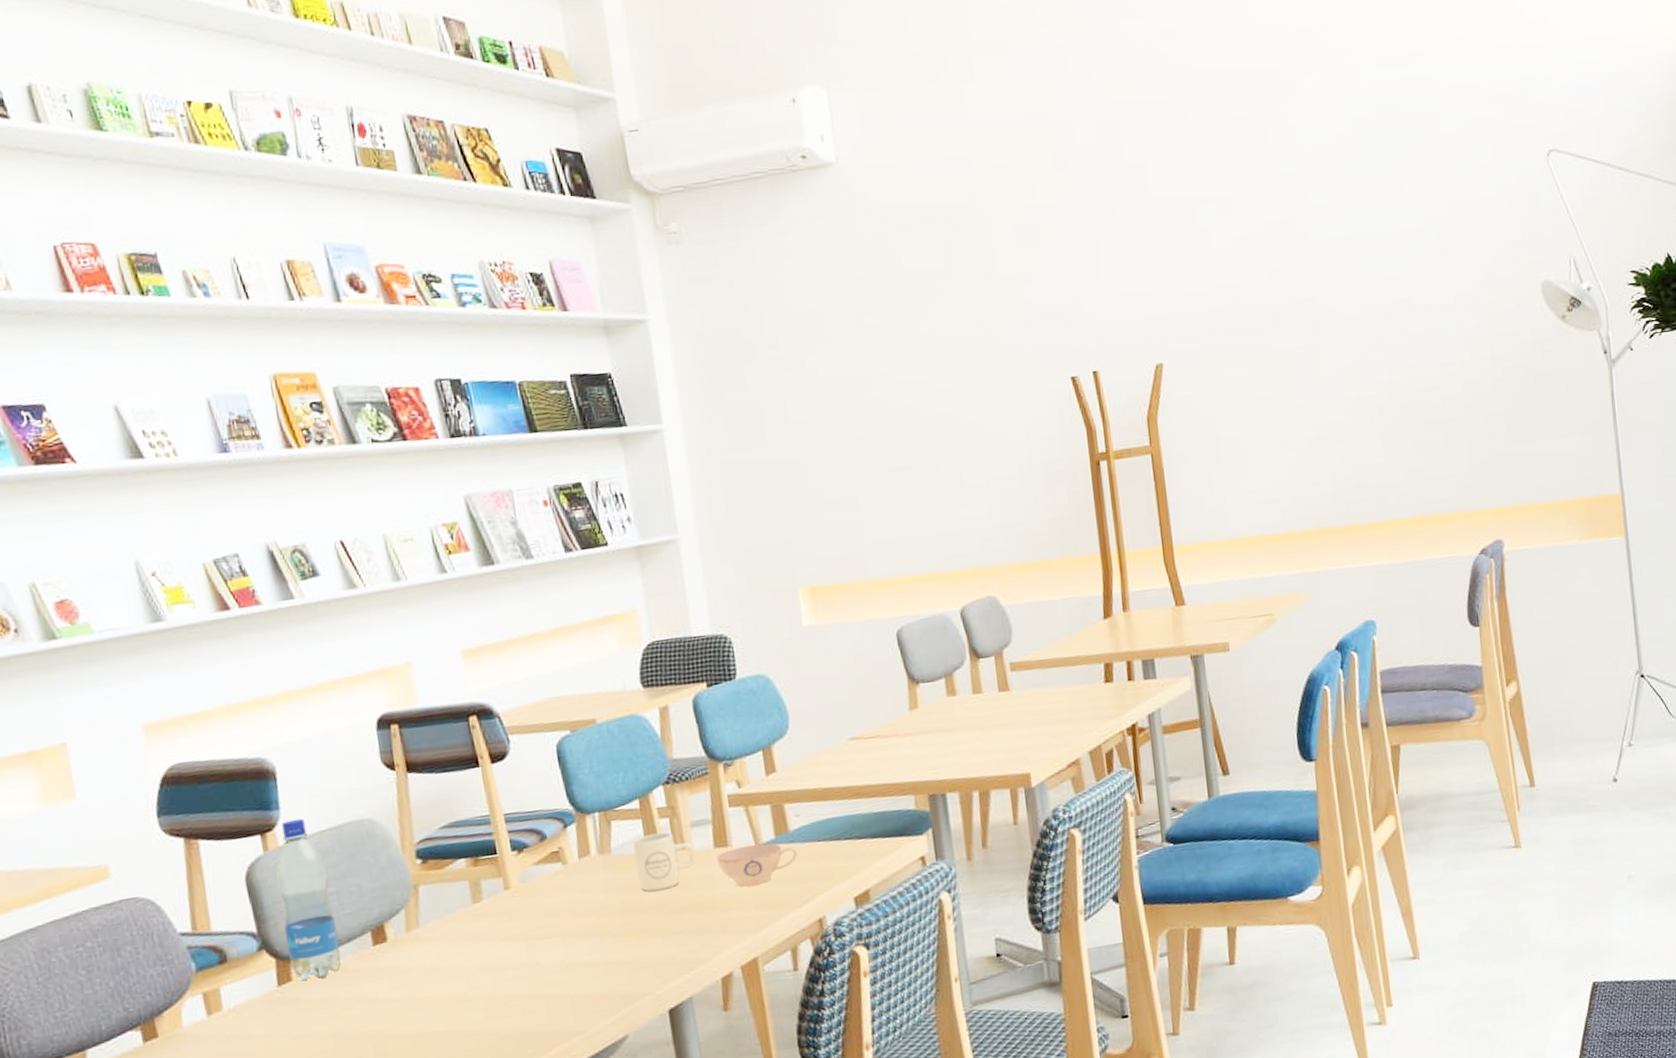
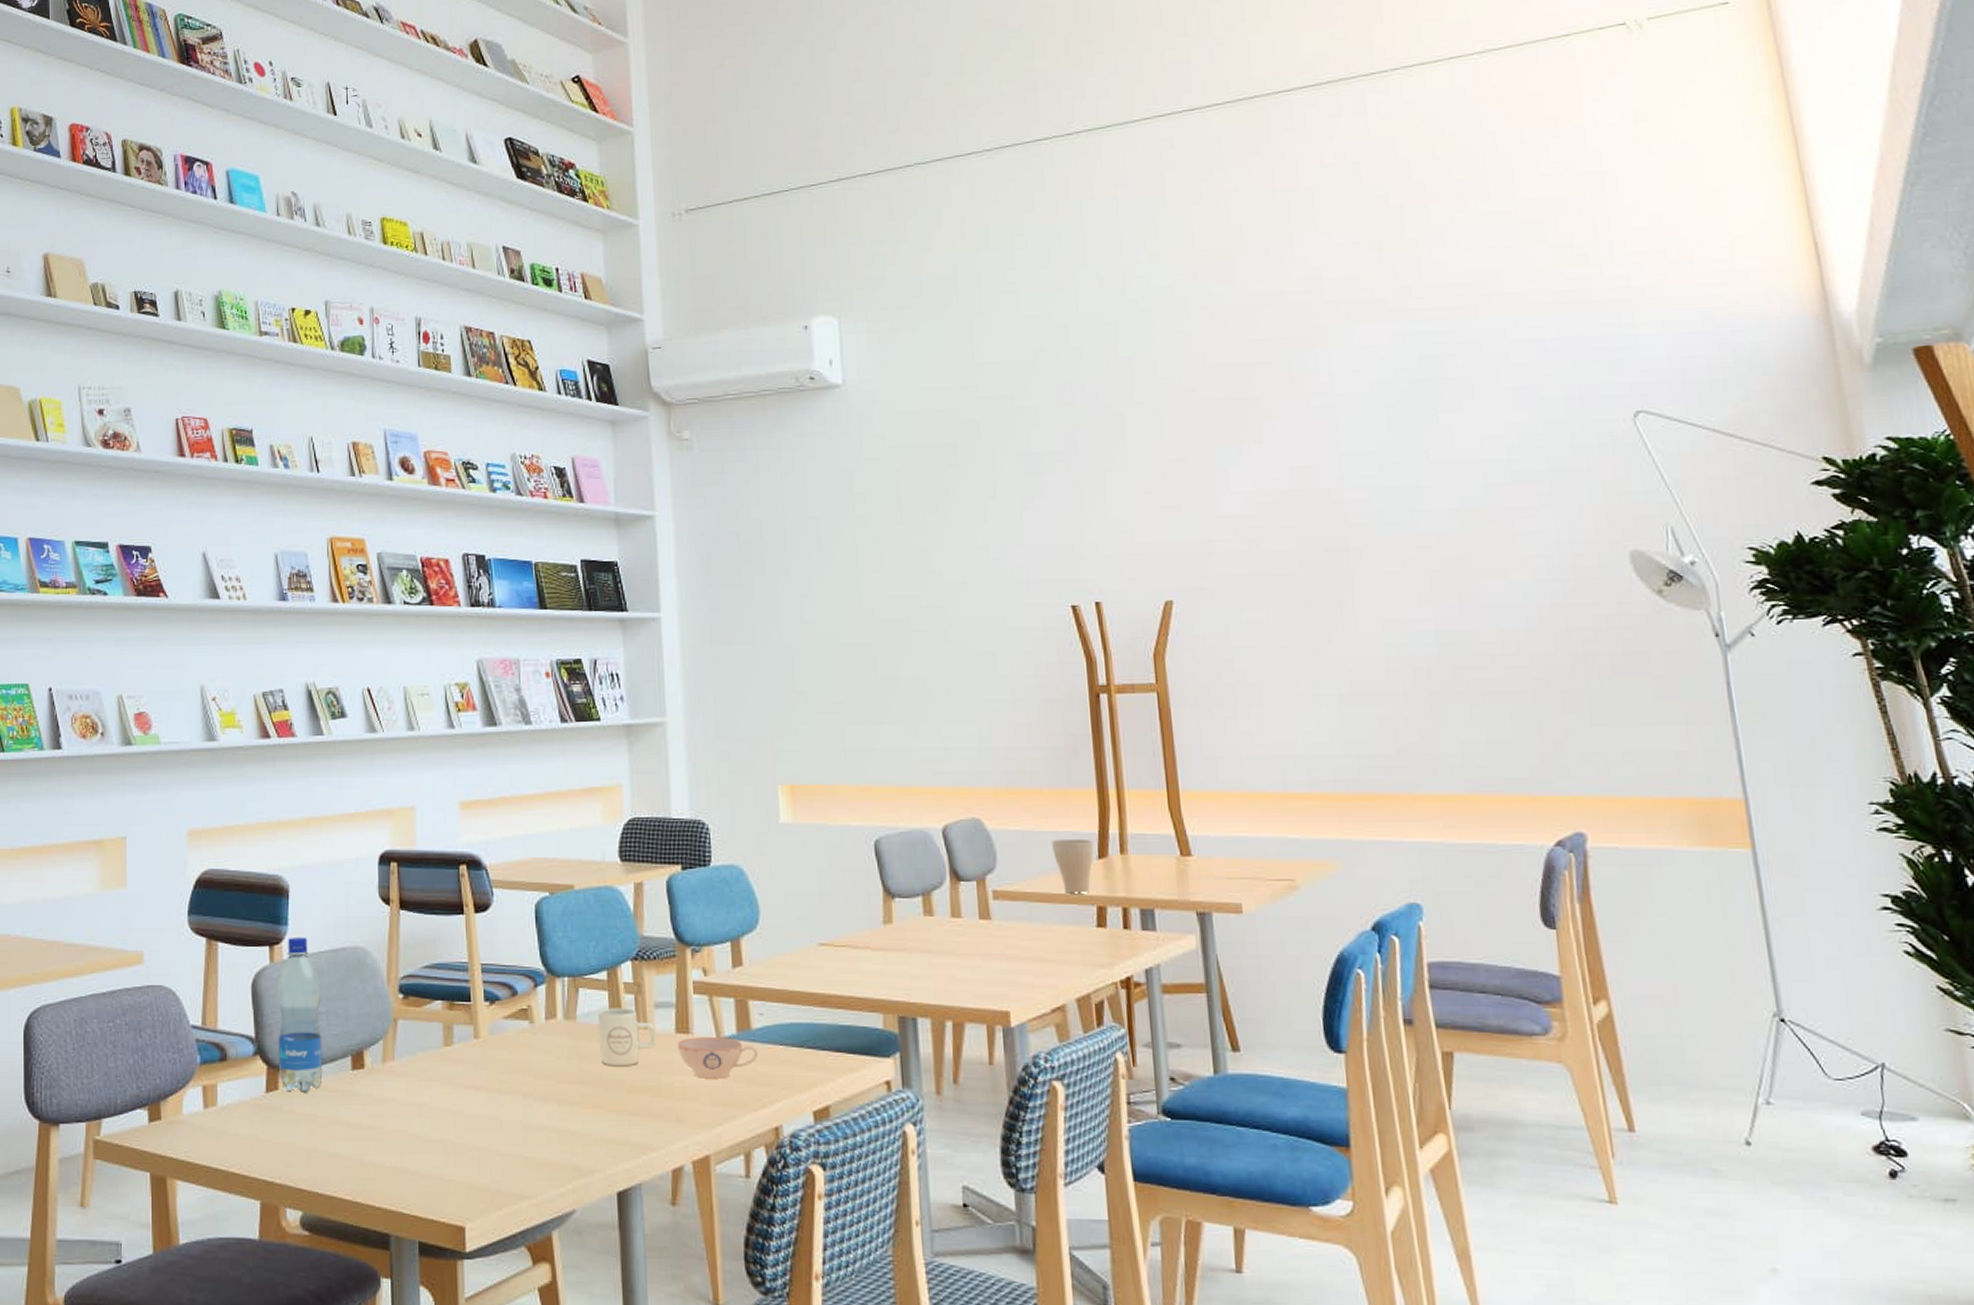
cup: none [1060,602,1100,656] -> present [1050,838,1094,893]

